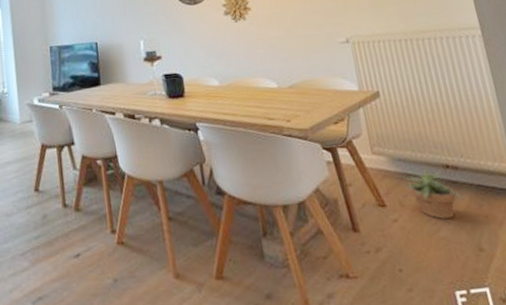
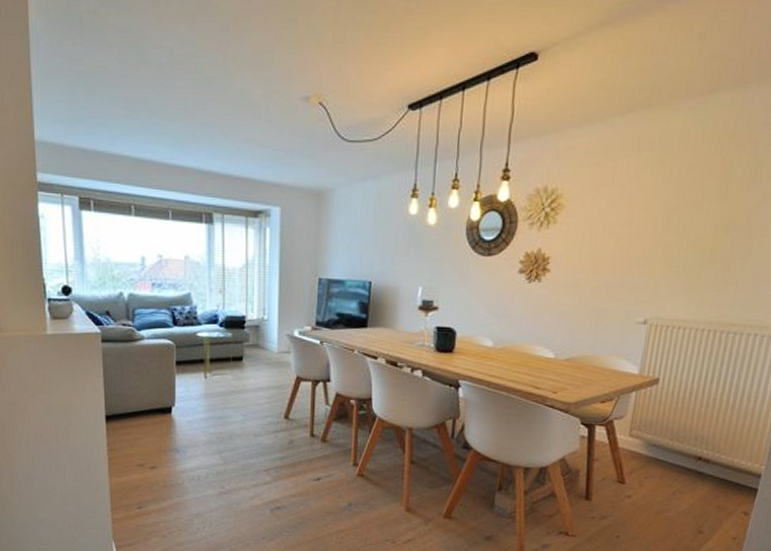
potted plant: present [397,165,466,220] -> none [647,452,705,504]

